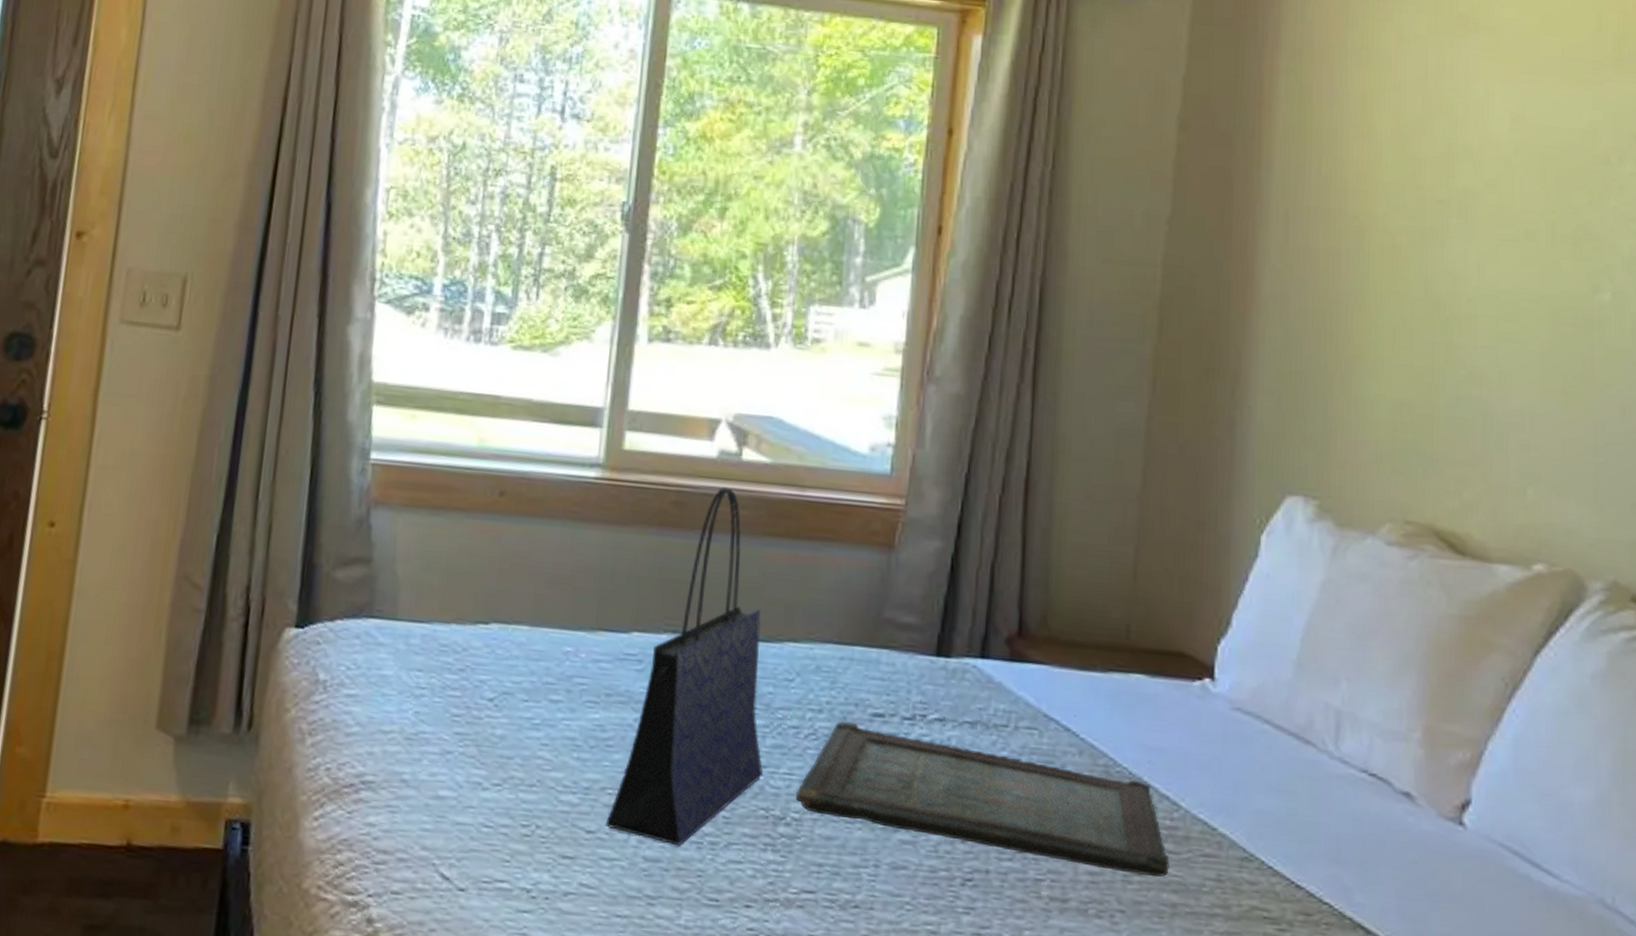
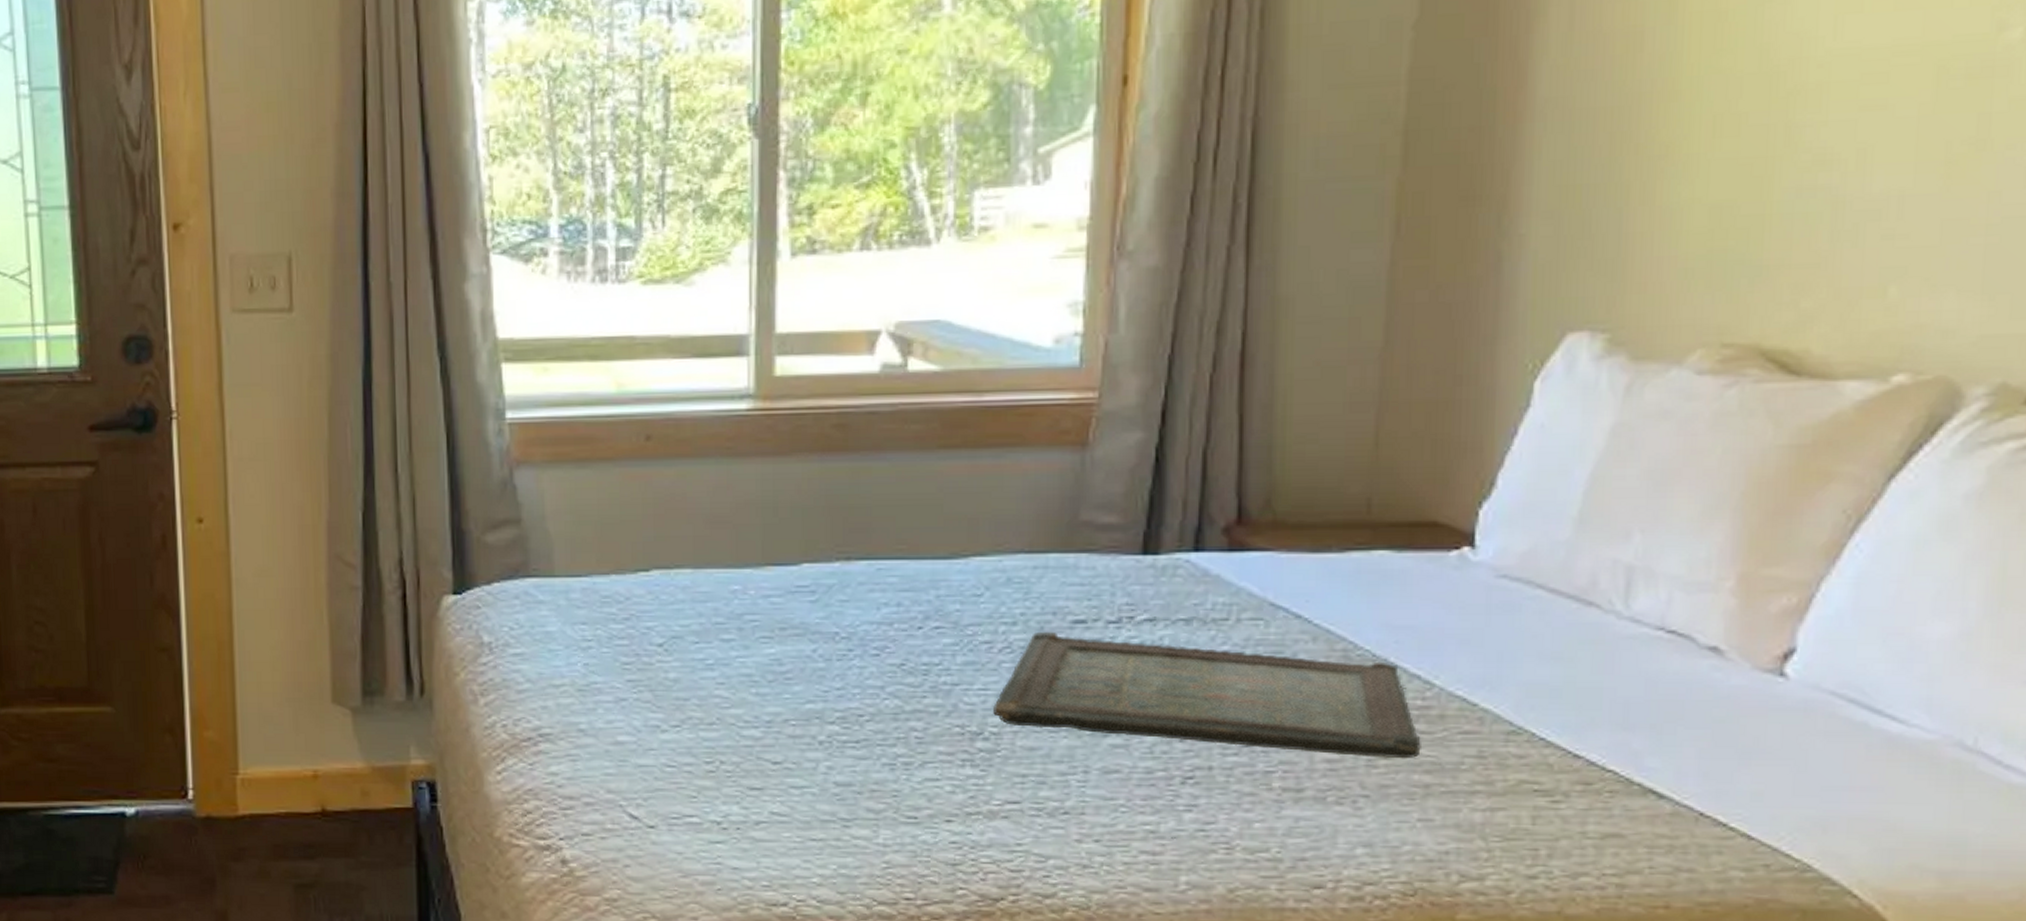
tote bag: present [605,488,764,847] -> none [792,403,956,770]

